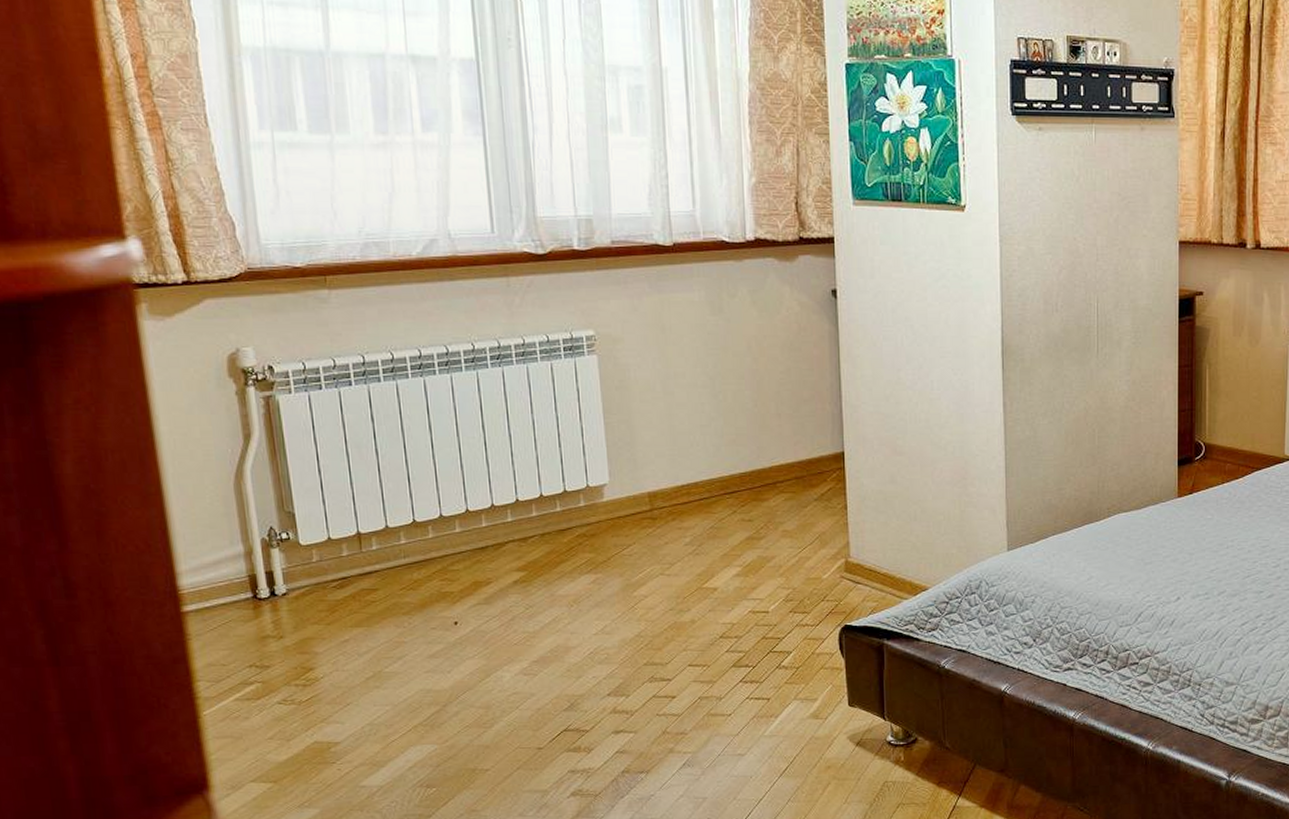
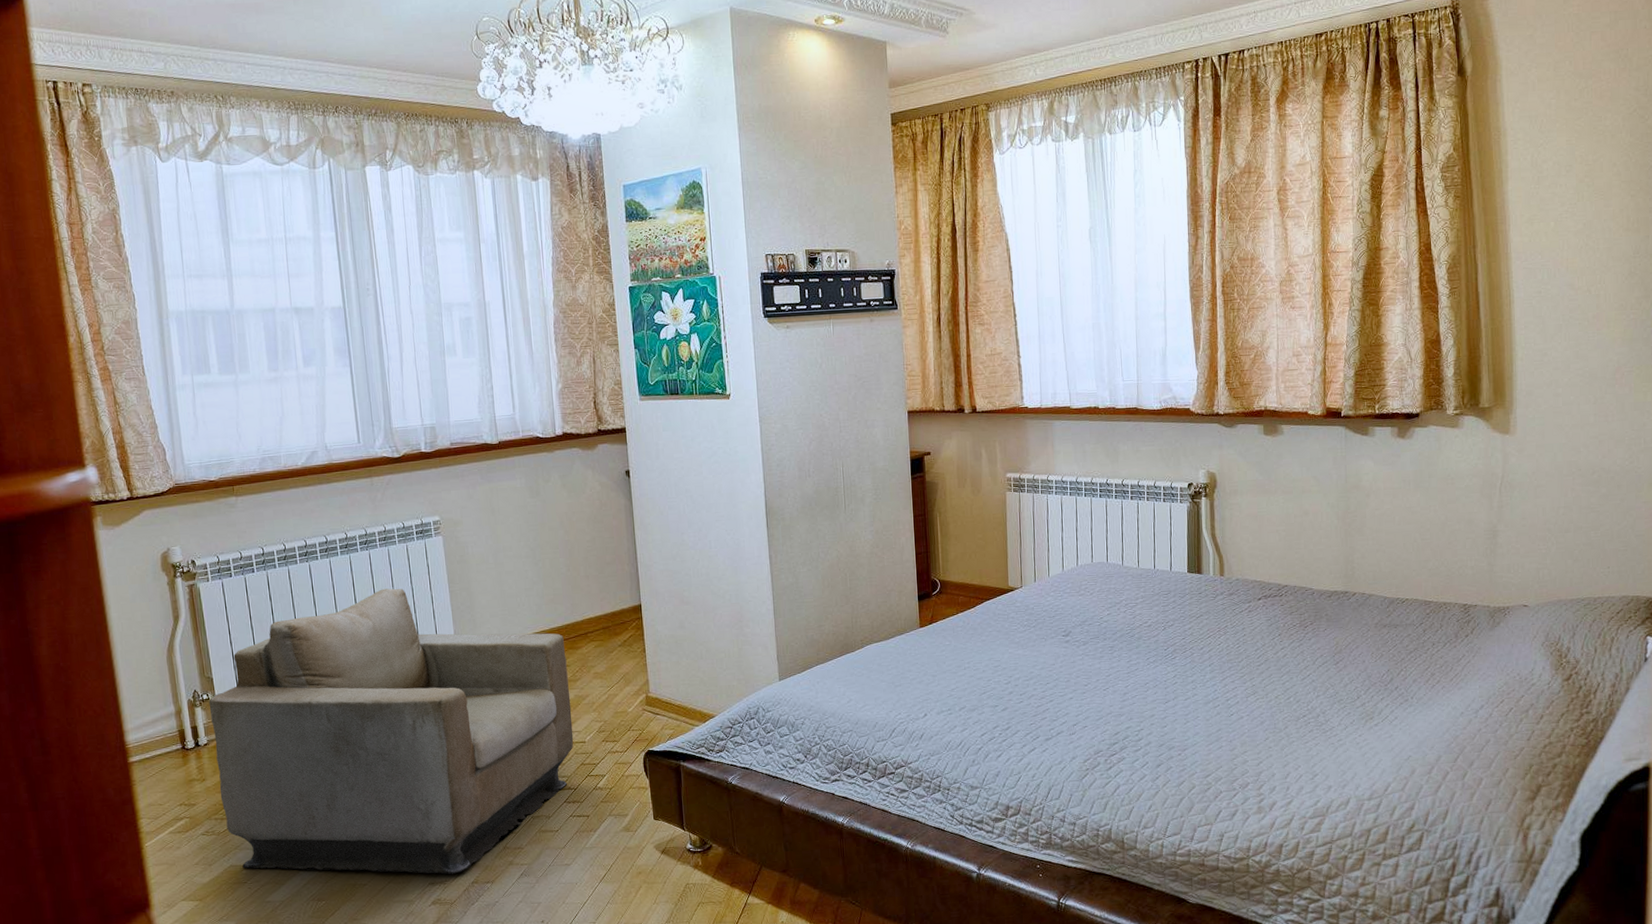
armchair: none [289,415,754,762] -> present [208,588,574,875]

